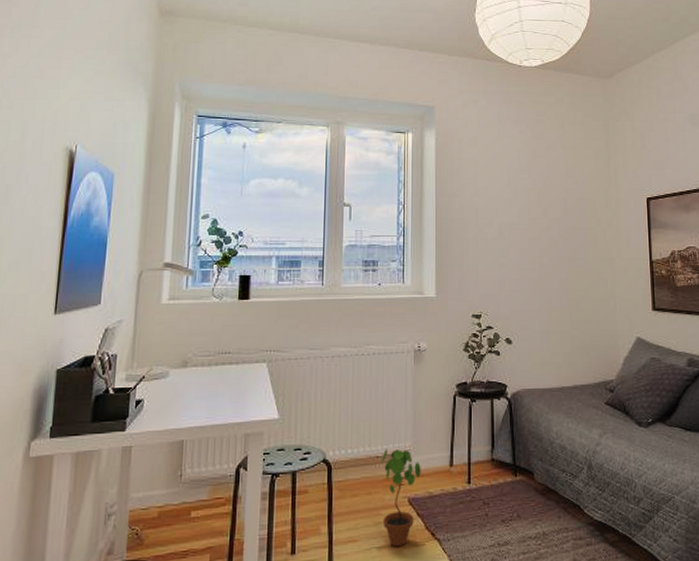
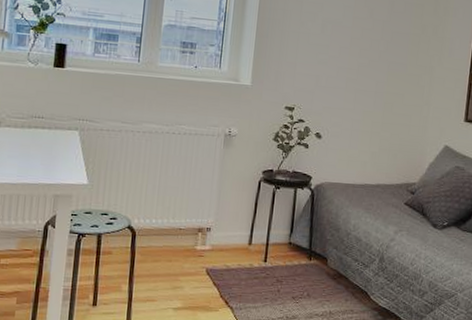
potted plant: present [380,449,421,547] -> none [181,222,221,310]

